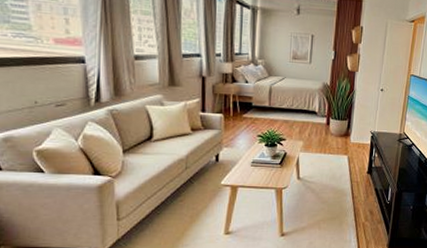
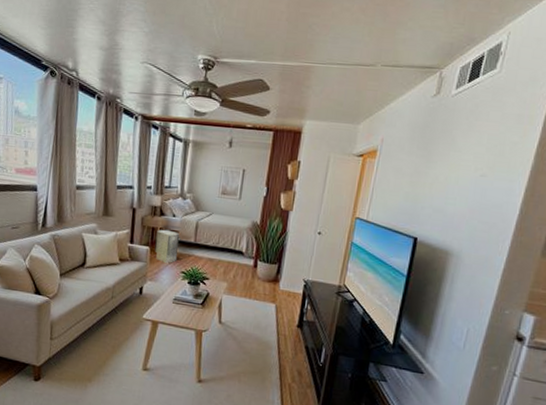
air purifier: none [229,96,253,128] -> present [154,229,179,263]

